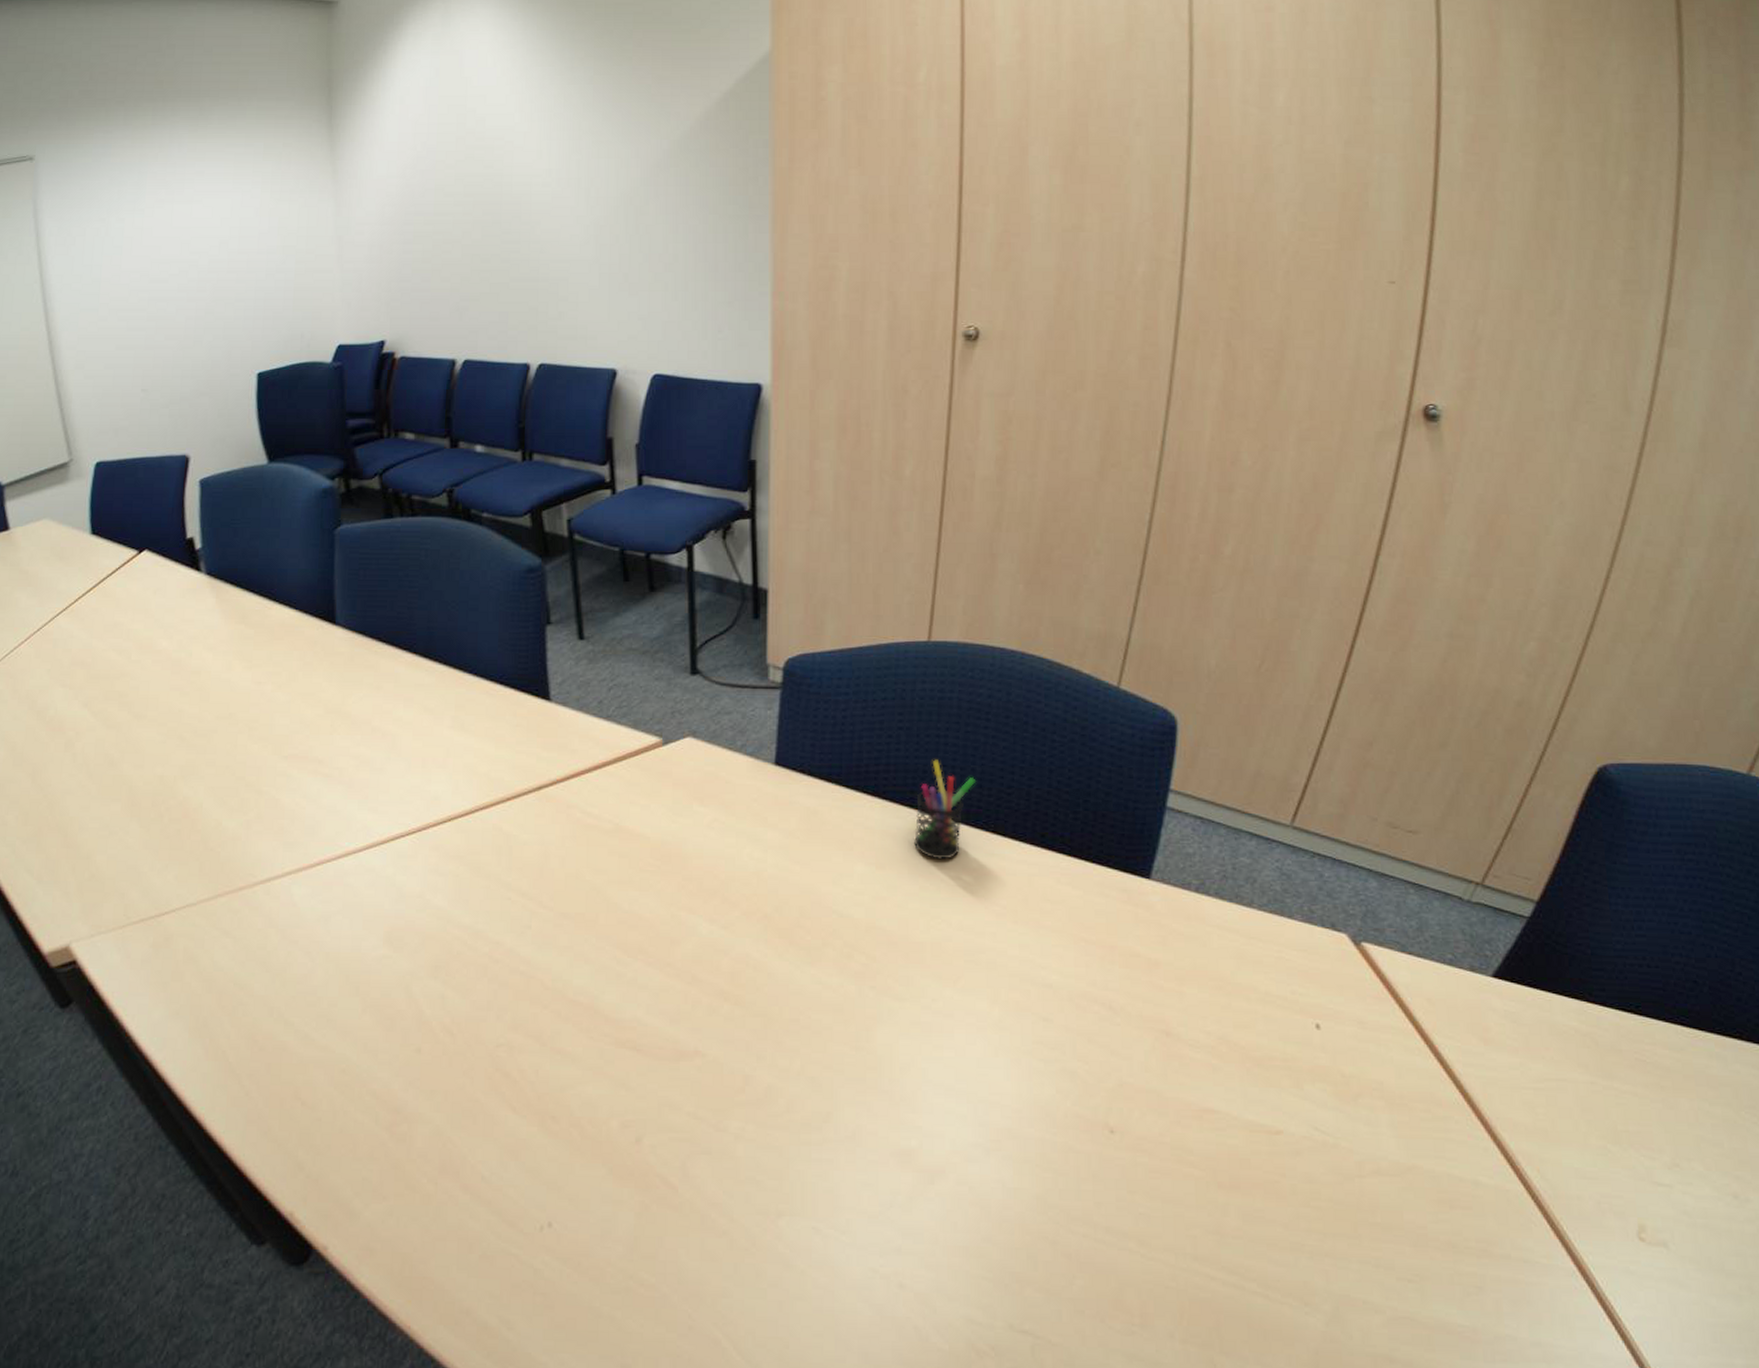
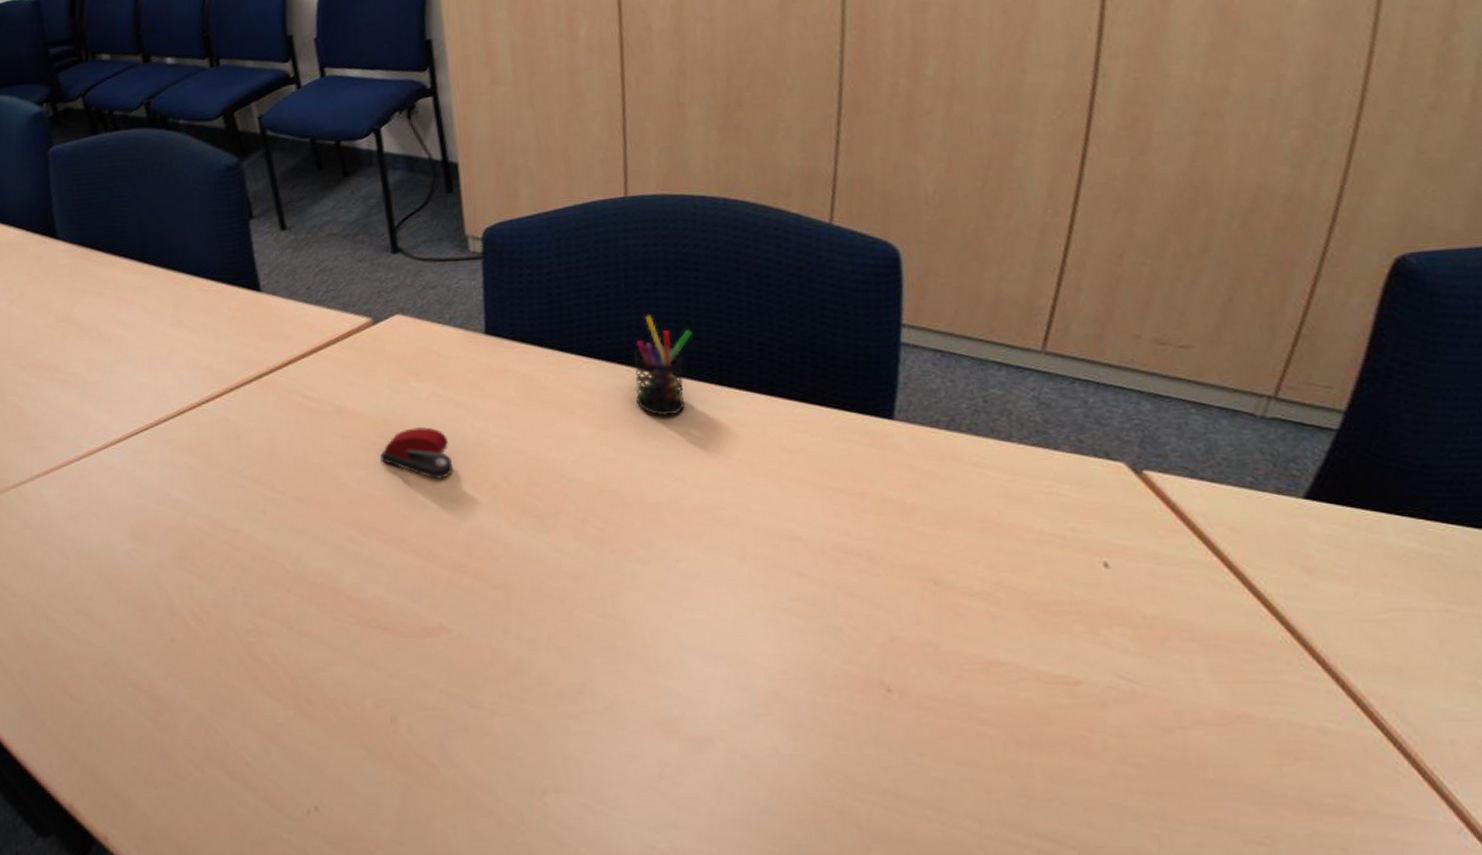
stapler: none [654,851,726,905] -> present [379,426,452,479]

